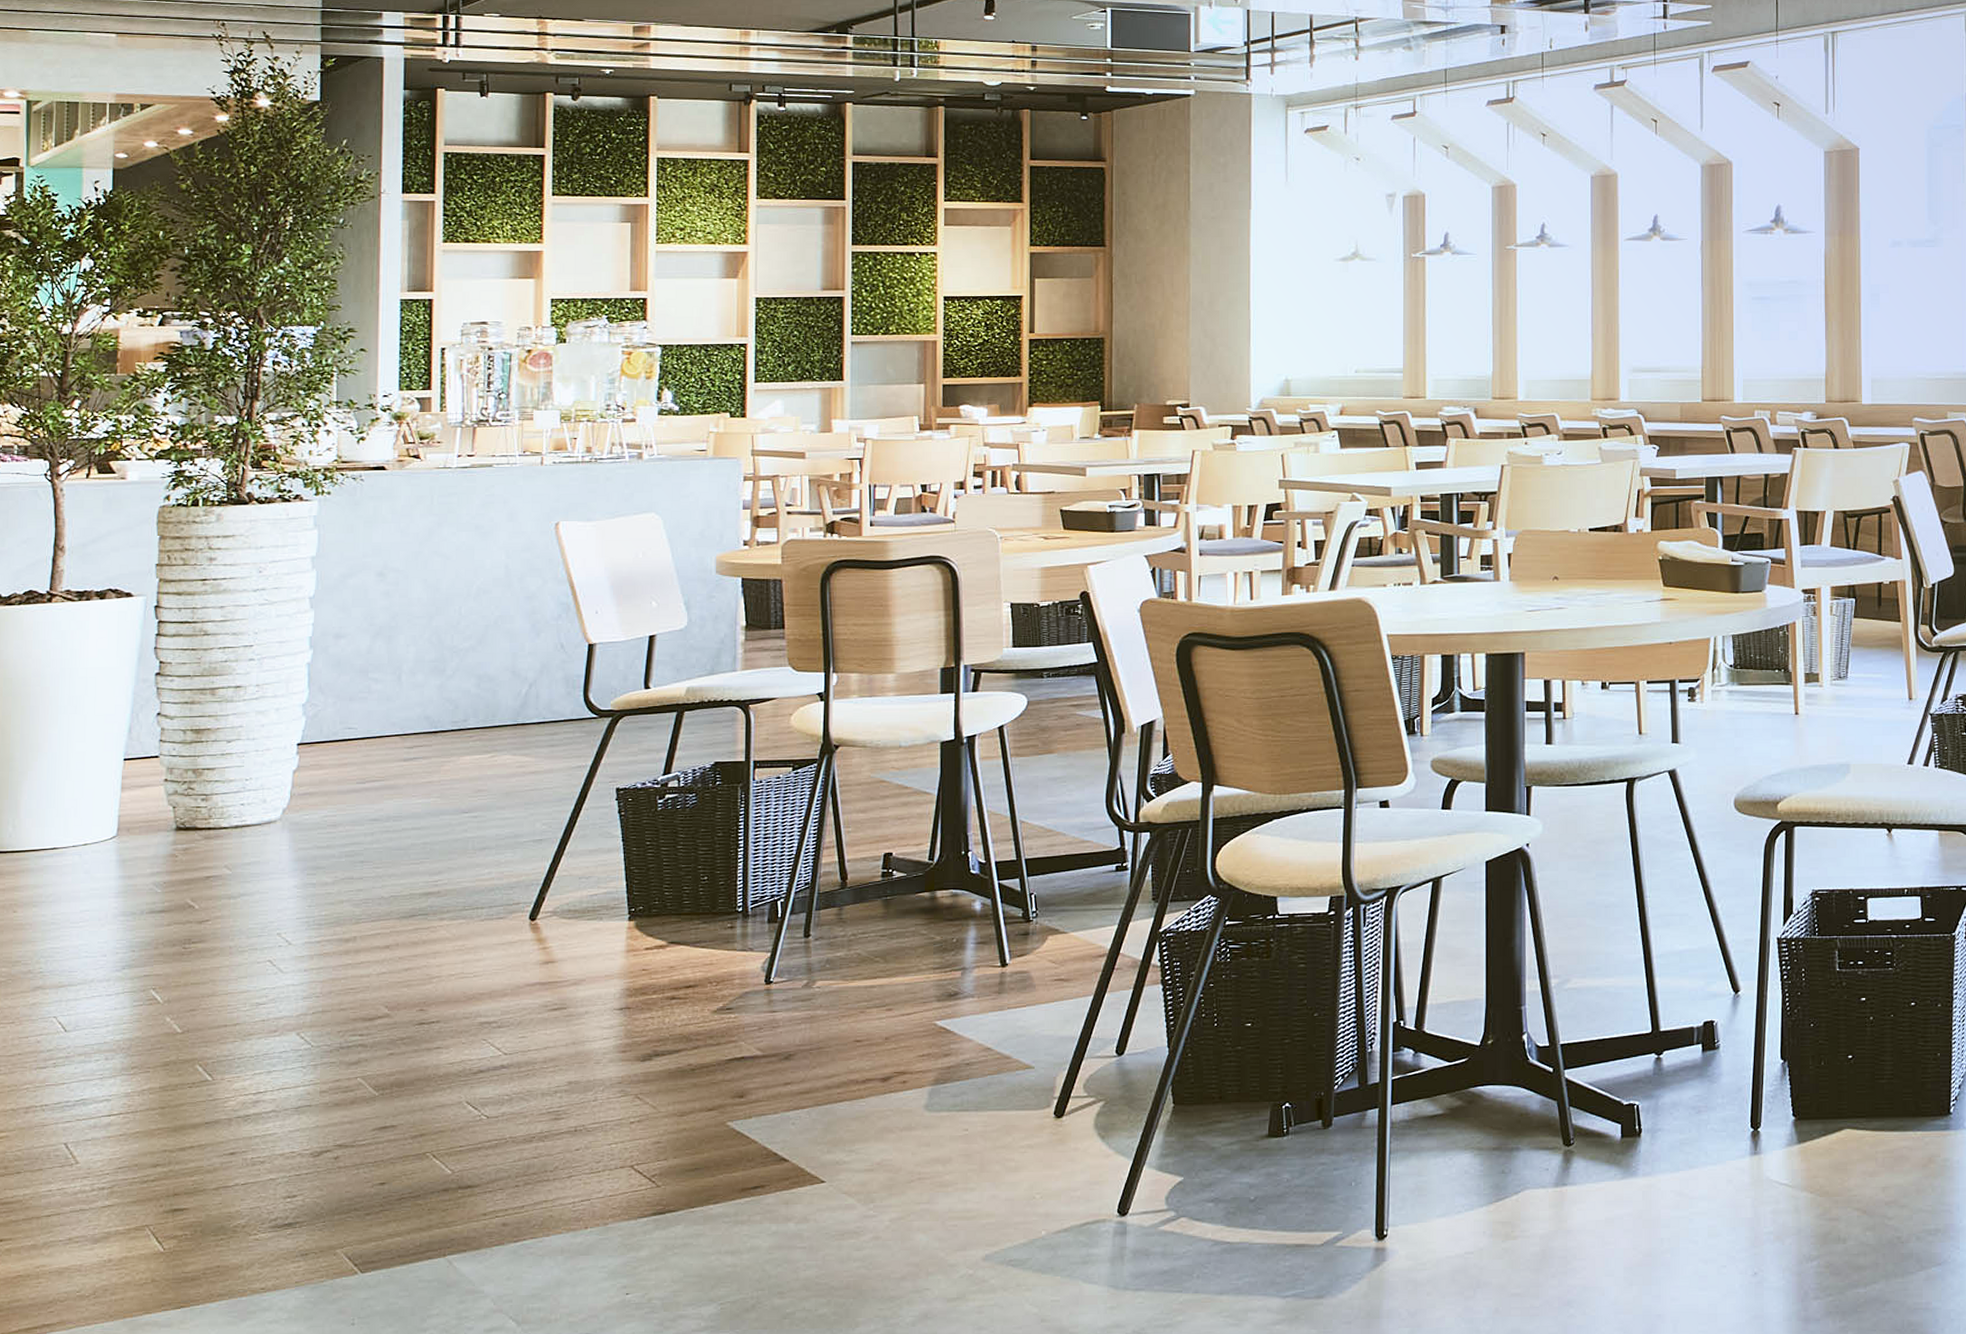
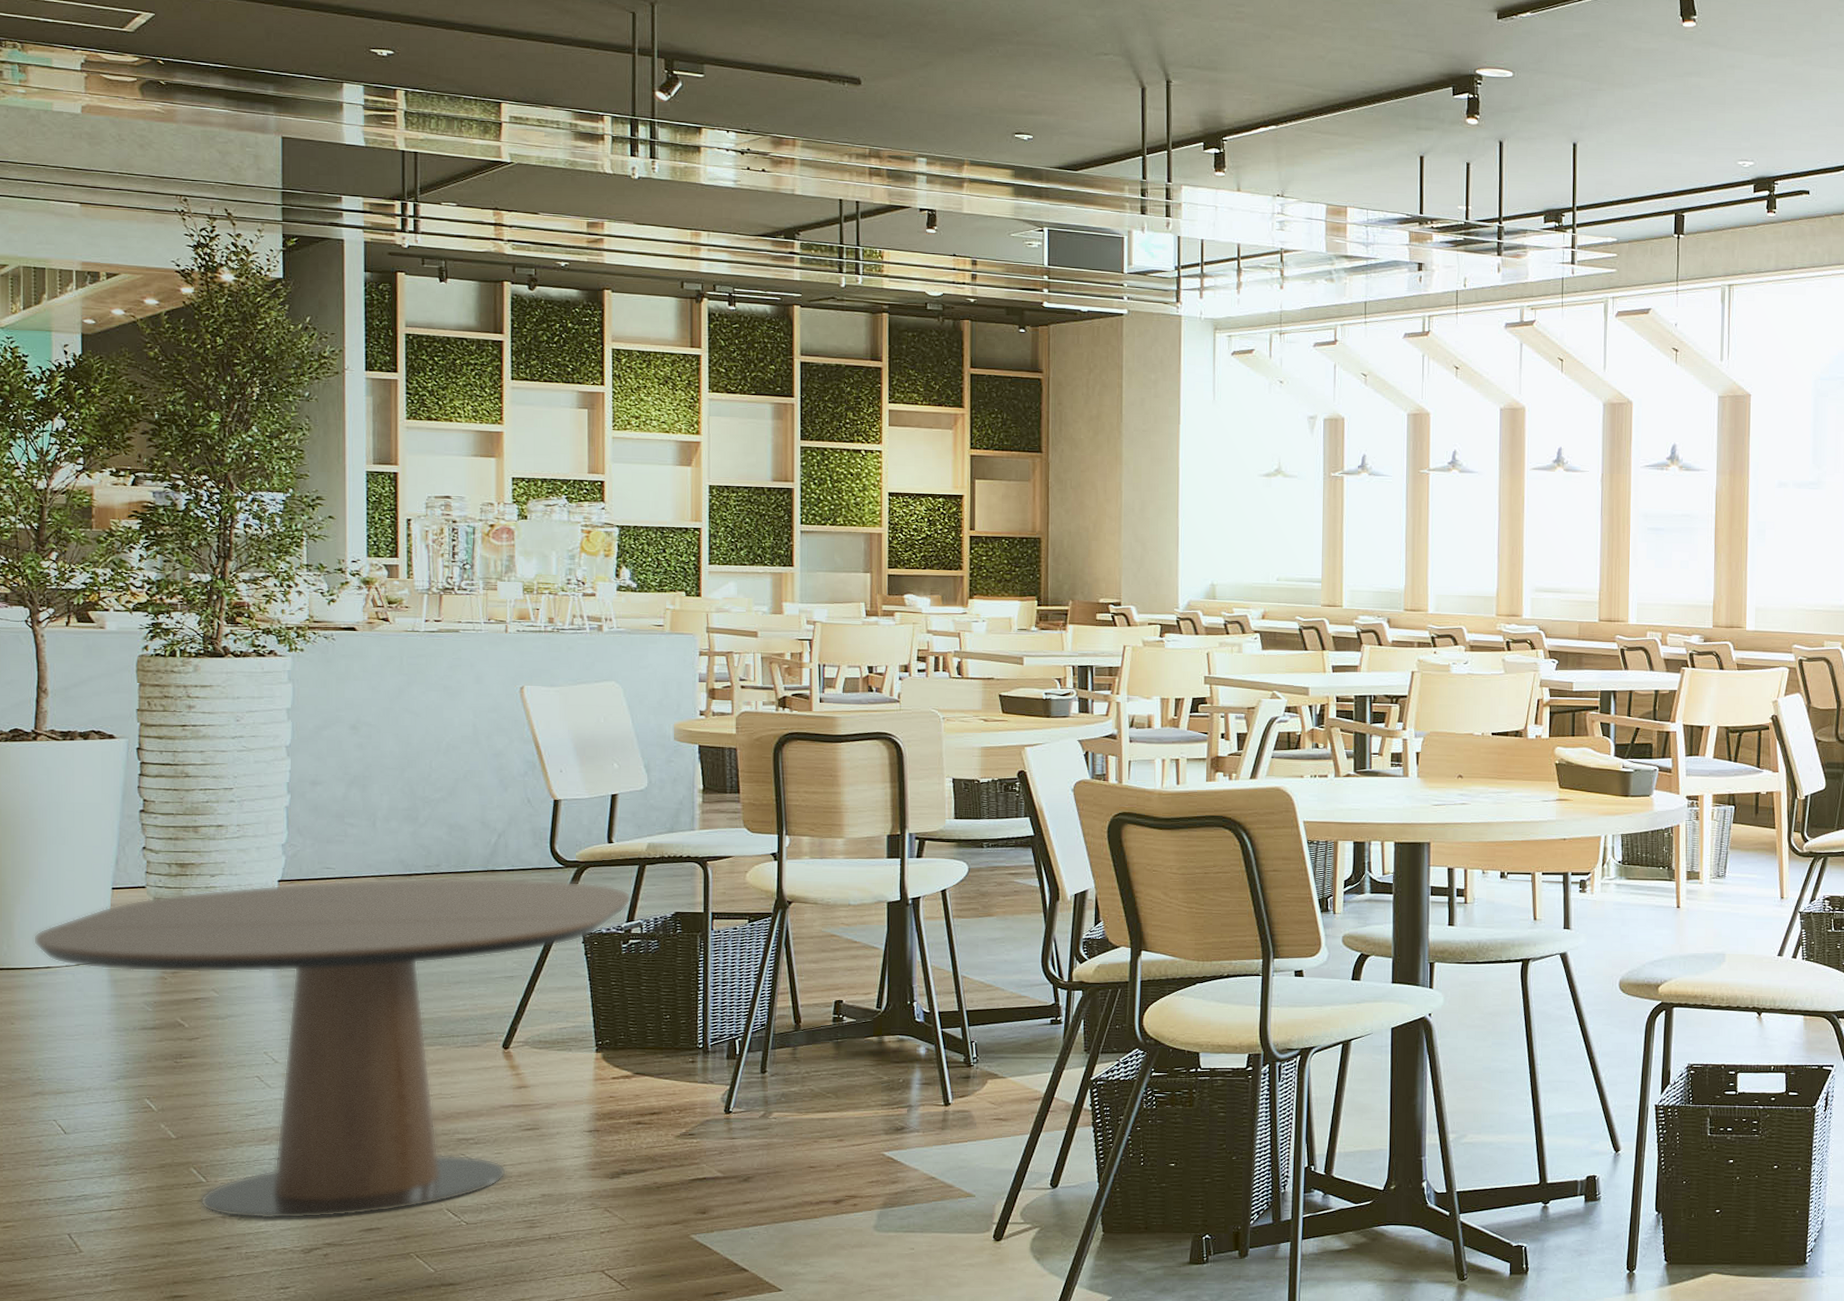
dining table: none [39,732,668,1120] -> present [33,878,631,1220]

